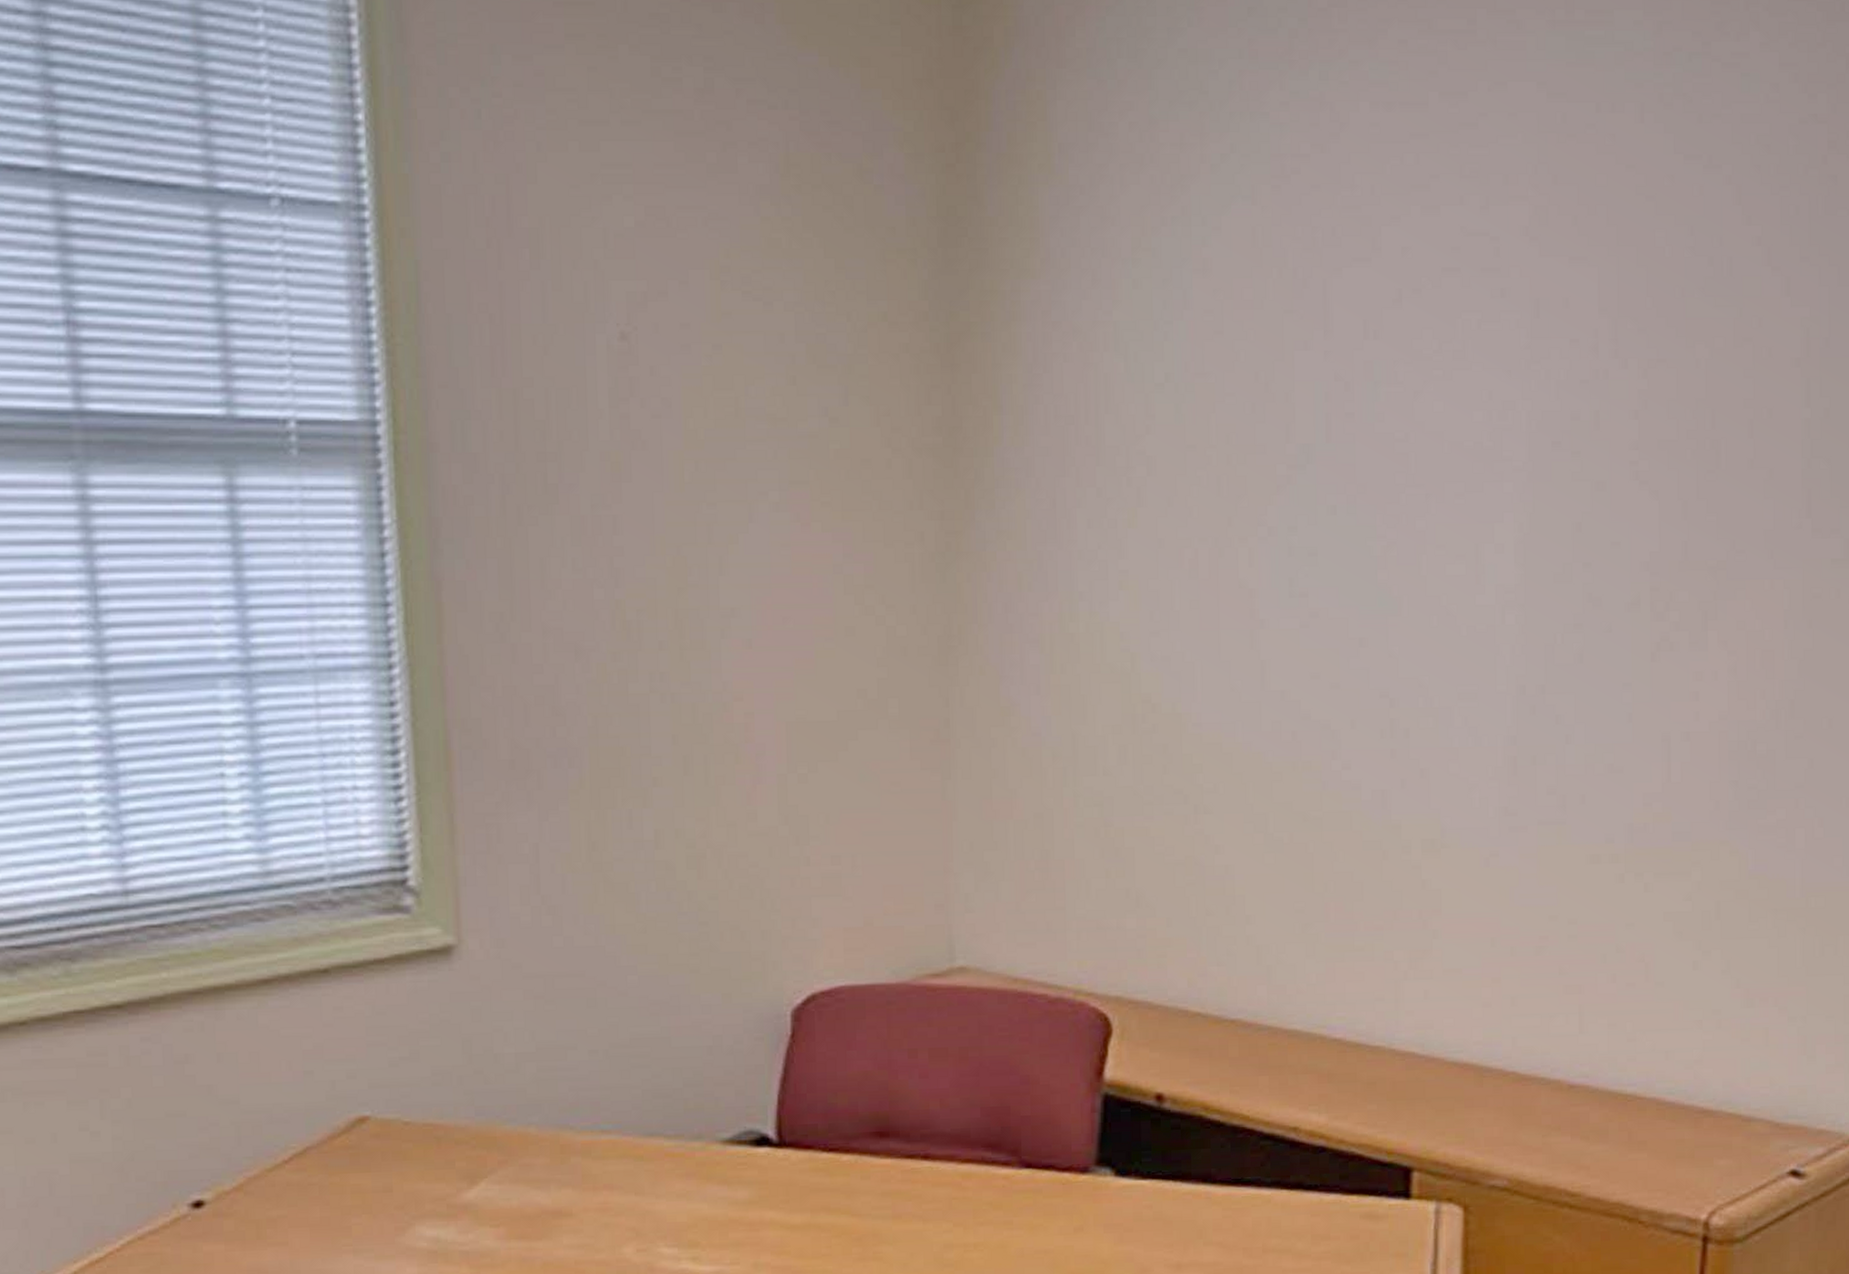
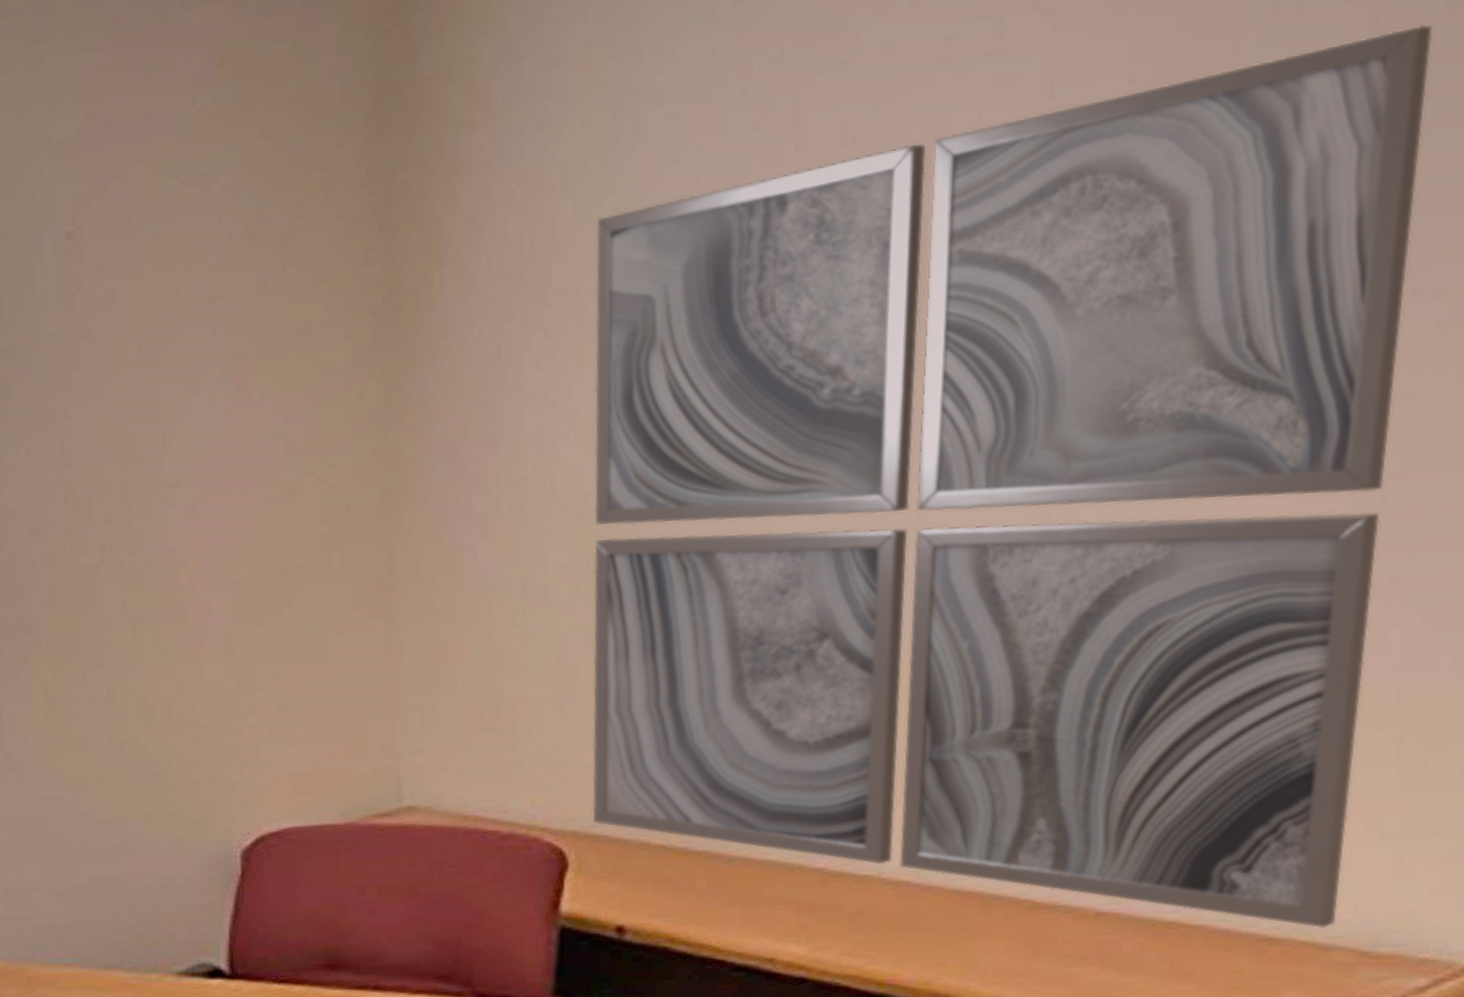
wall art: none [1135,292,1829,1102] -> present [592,24,1433,929]

